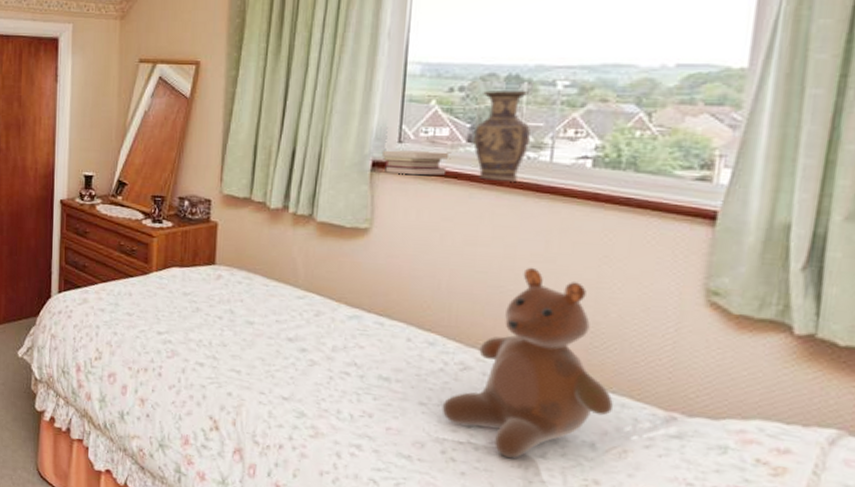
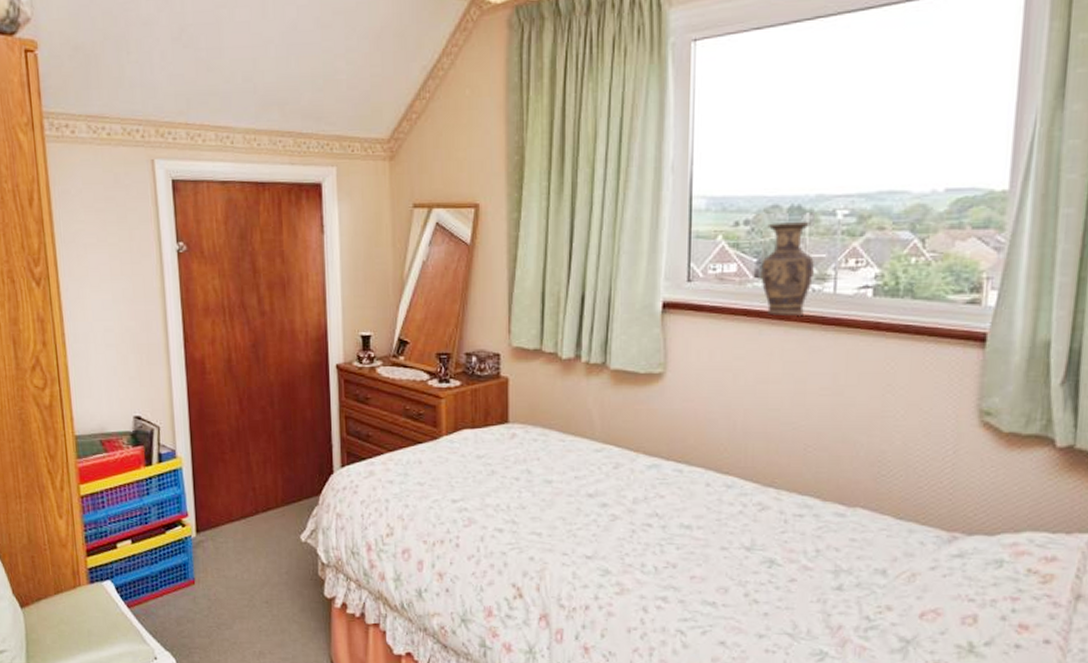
books: present [381,150,451,176] -> none [671,289,740,315]
teddy bear: present [442,267,613,458] -> none [743,401,901,593]

